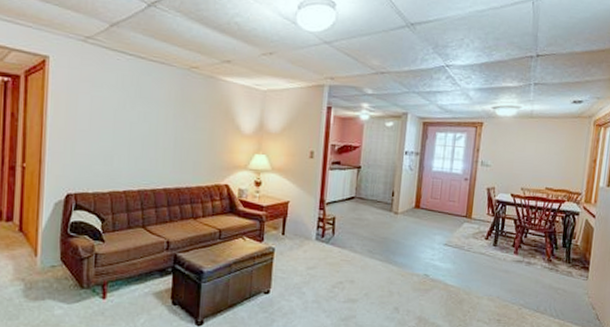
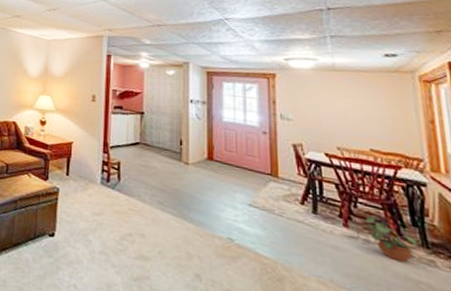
potted plant: none [531,242,564,276] -> present [366,215,419,263]

